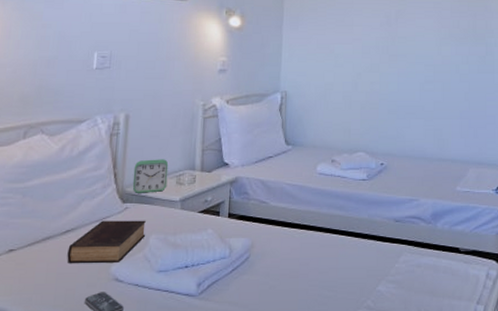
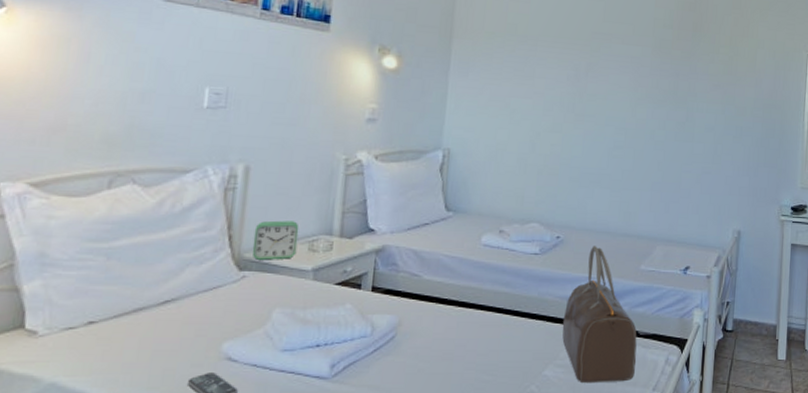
book: present [67,220,146,263] -> none [165,290,268,339]
handbag: none [391,171,460,298] -> present [562,246,637,384]

